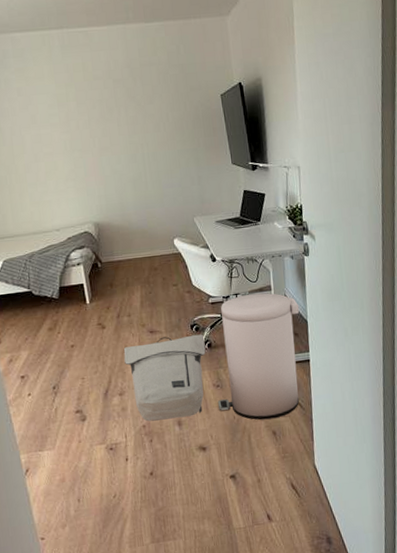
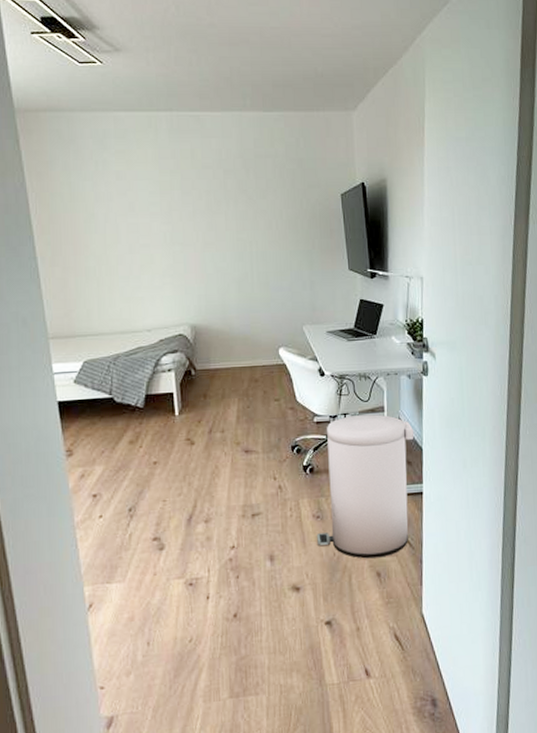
backpack: present [123,334,206,422] -> none [213,457,307,555]

